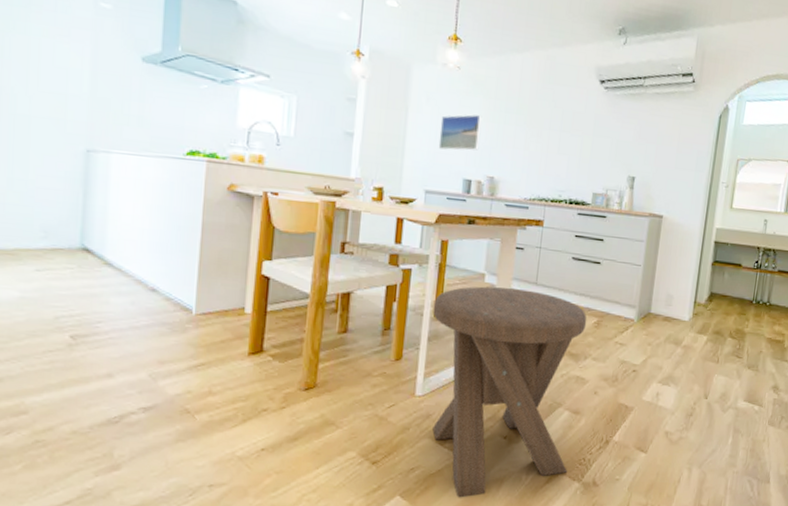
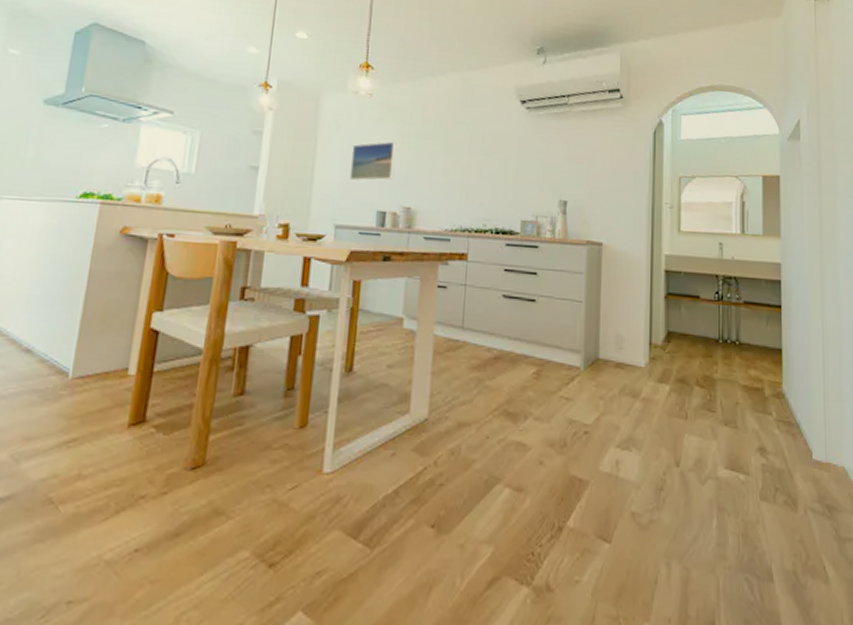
music stool: present [433,286,587,498] -> none [343,333,525,613]

